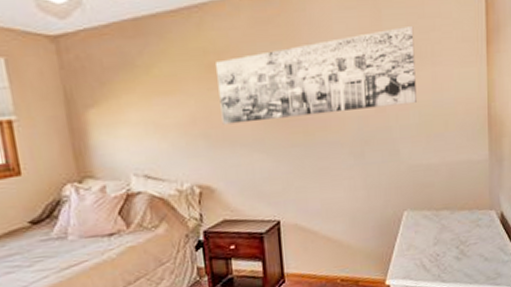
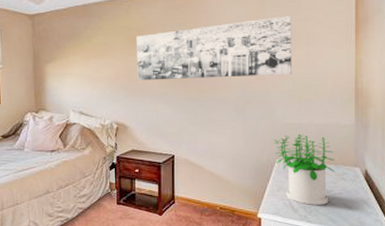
potted plant: none [399,176,470,262] -> present [273,133,335,205]

